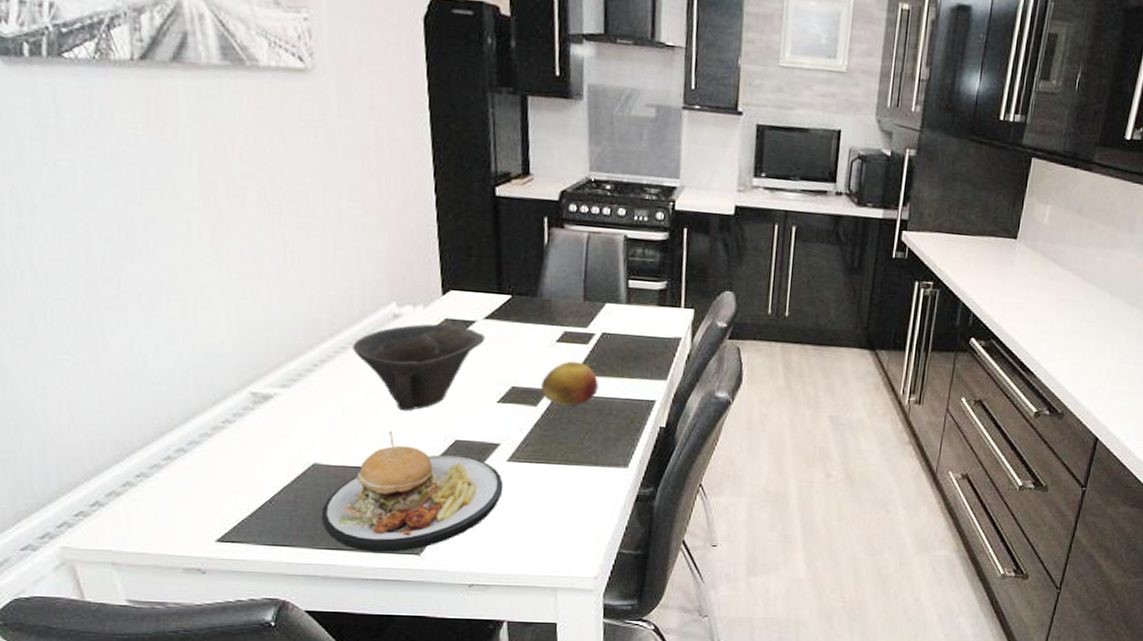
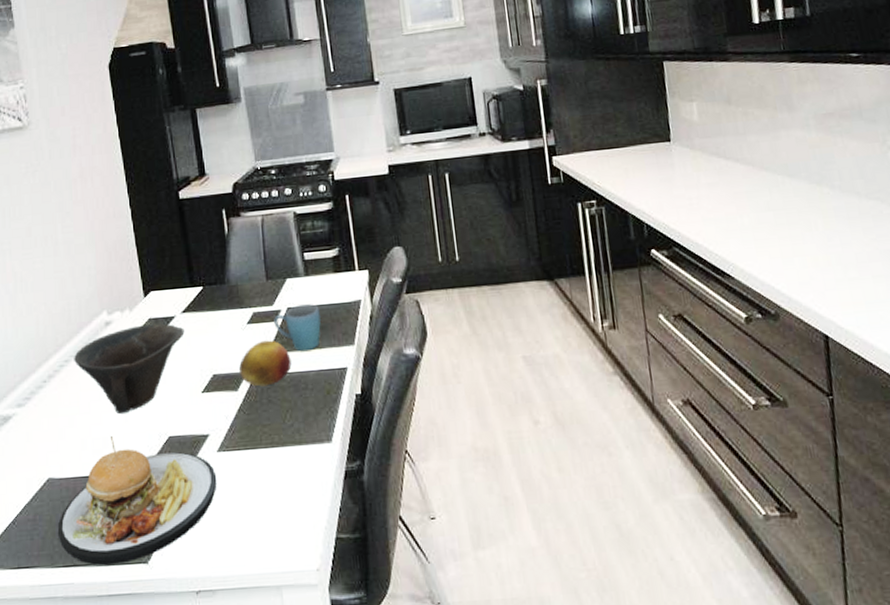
mug: none [586,332,636,379] -> present [274,304,321,352]

